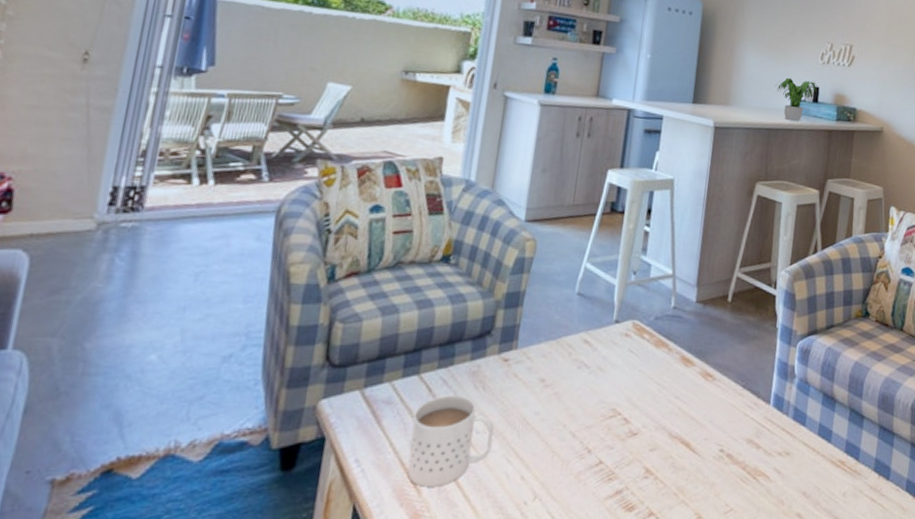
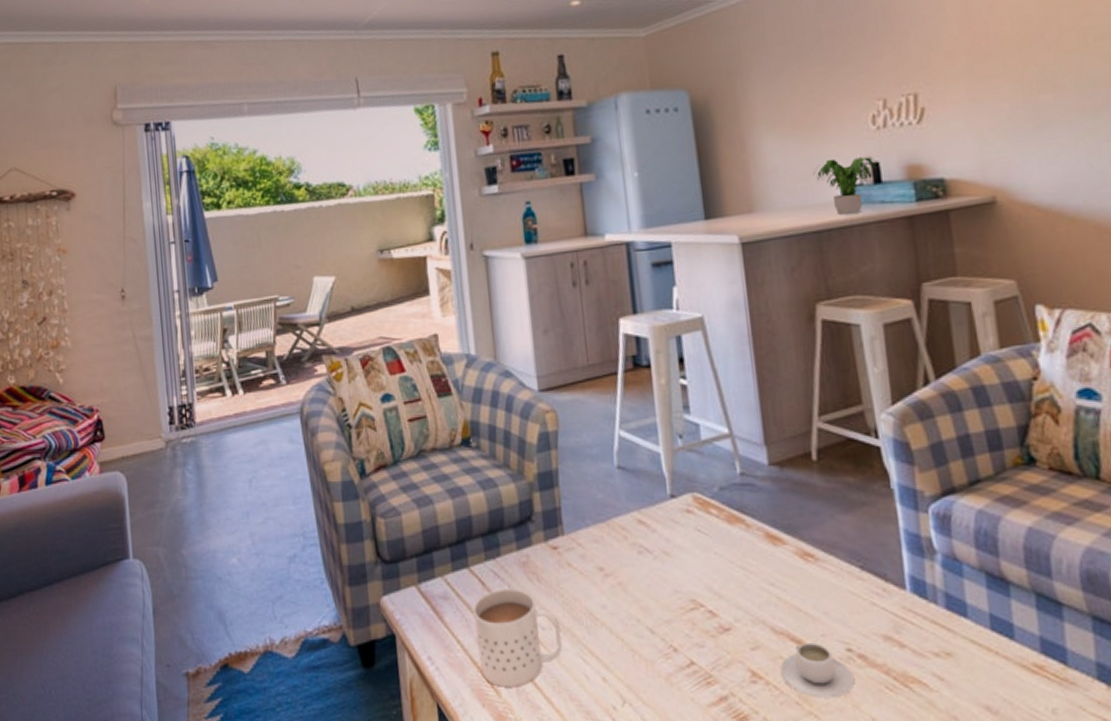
teacup: none [667,445,721,489] -> present [779,642,855,698]

